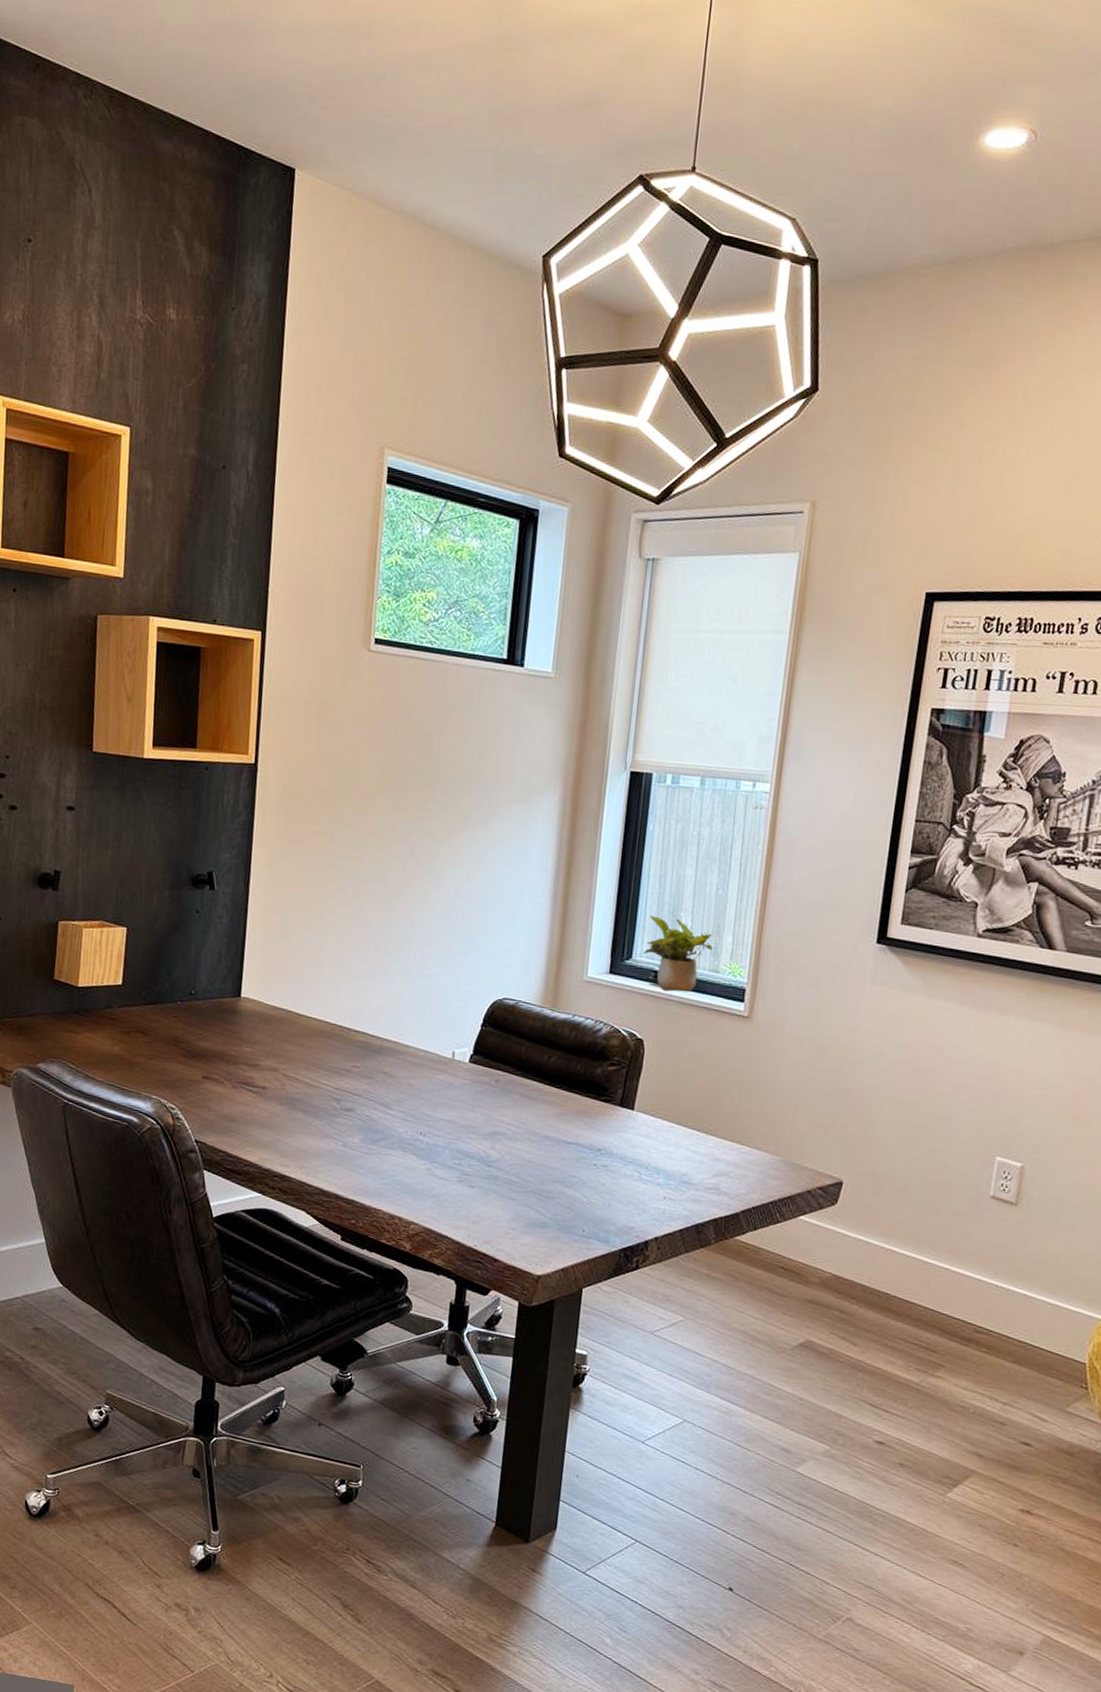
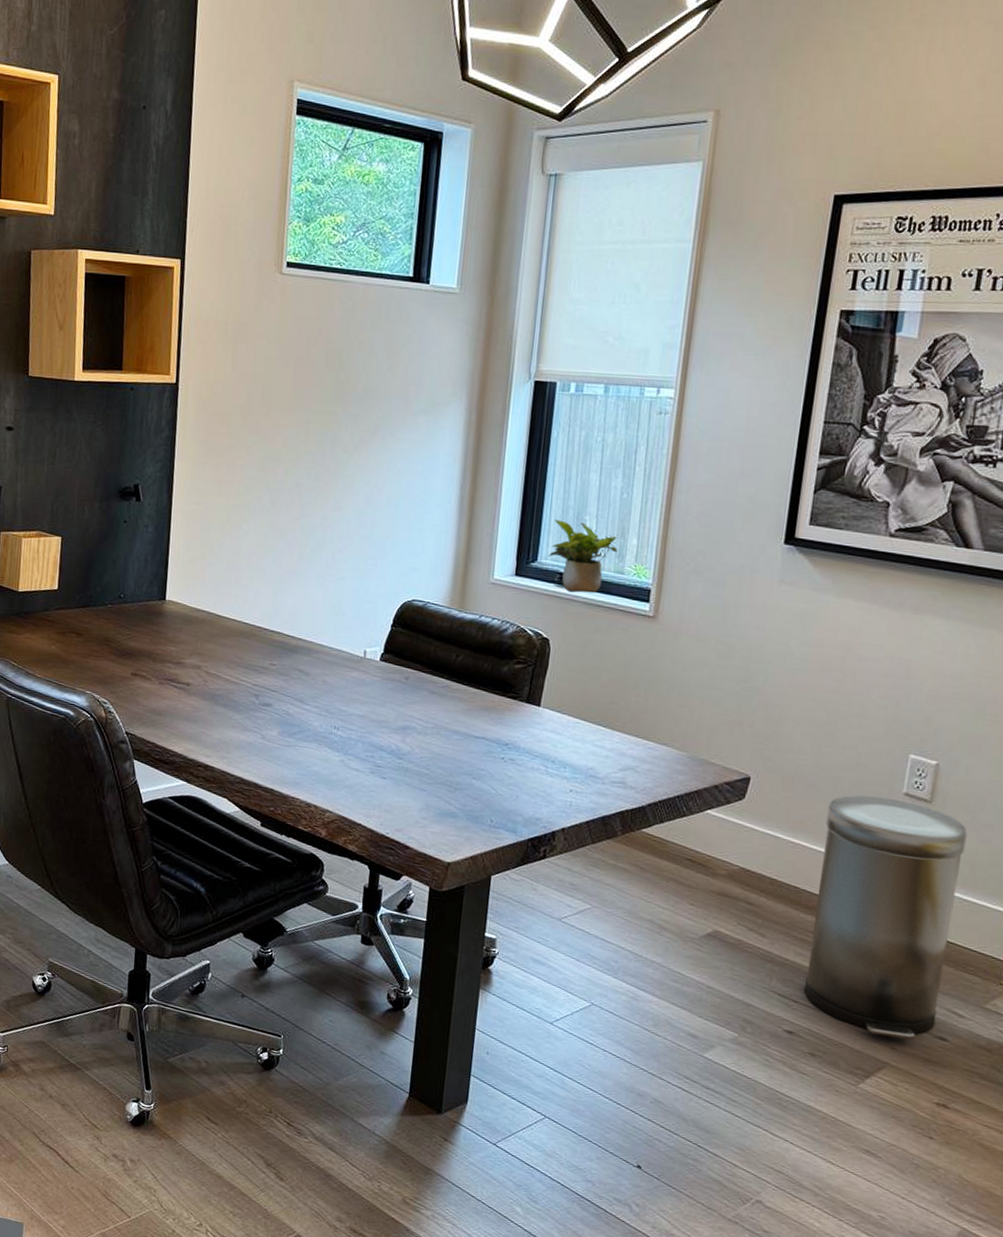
pedal bin: none [894,1198,1051,1447] -> present [804,795,967,1040]

